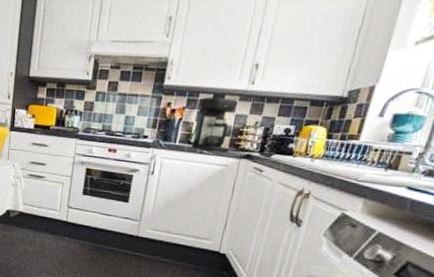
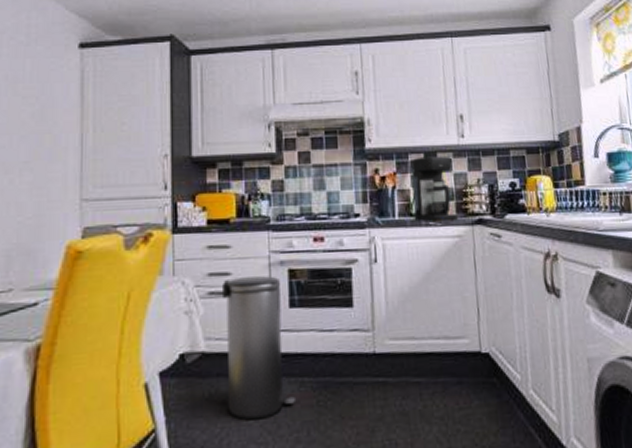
pedal bin: none [32,168,79,261] -> present [221,276,297,421]

